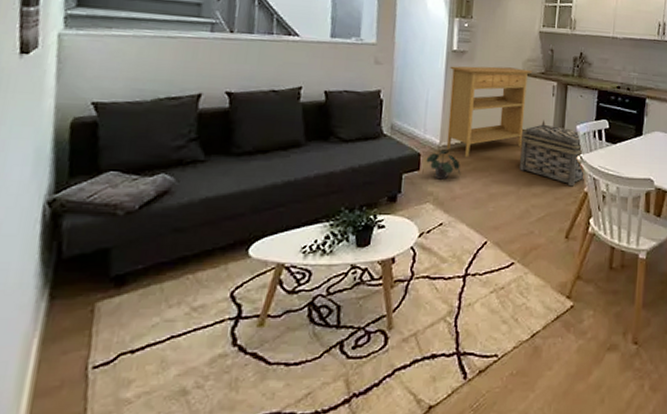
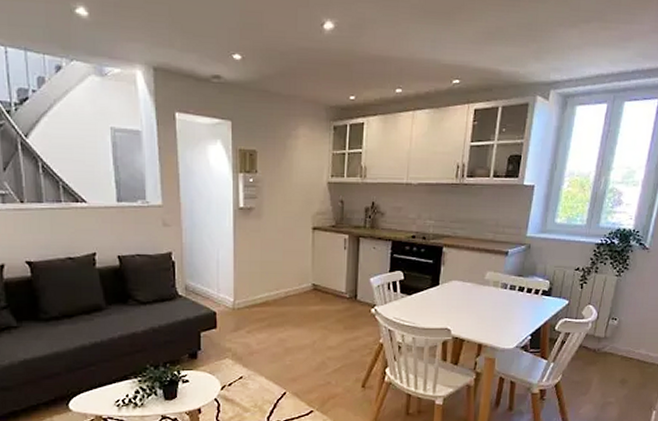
potted plant: present [426,149,461,180] -> none [222,307,257,336]
console table: present [446,66,533,158] -> none [238,222,323,314]
basket: present [520,120,584,187] -> none [313,274,379,339]

